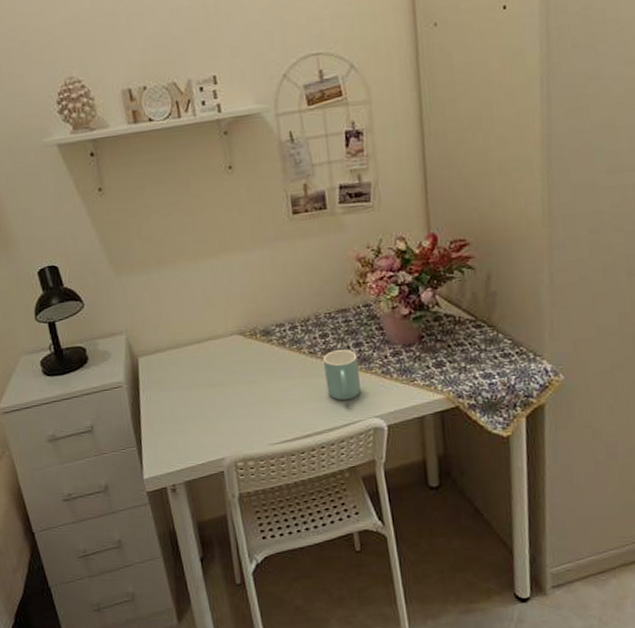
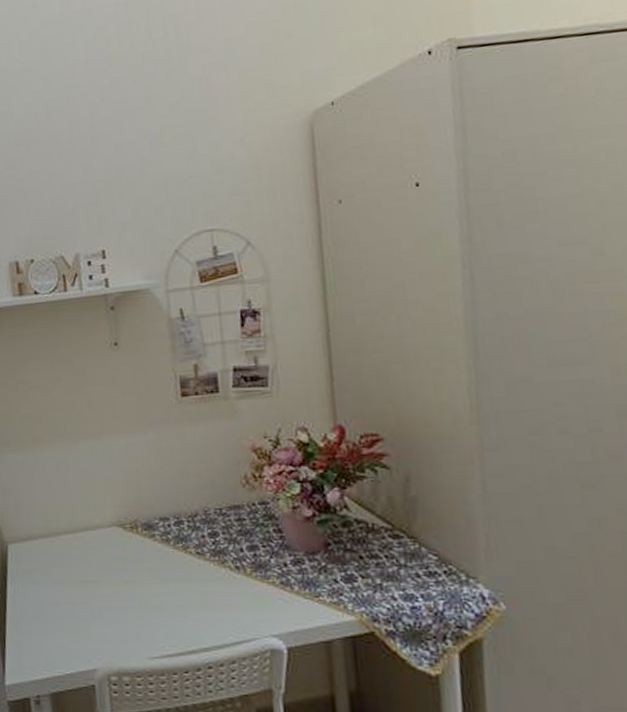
mug: present [323,349,361,401] -> none [212,553,256,613]

